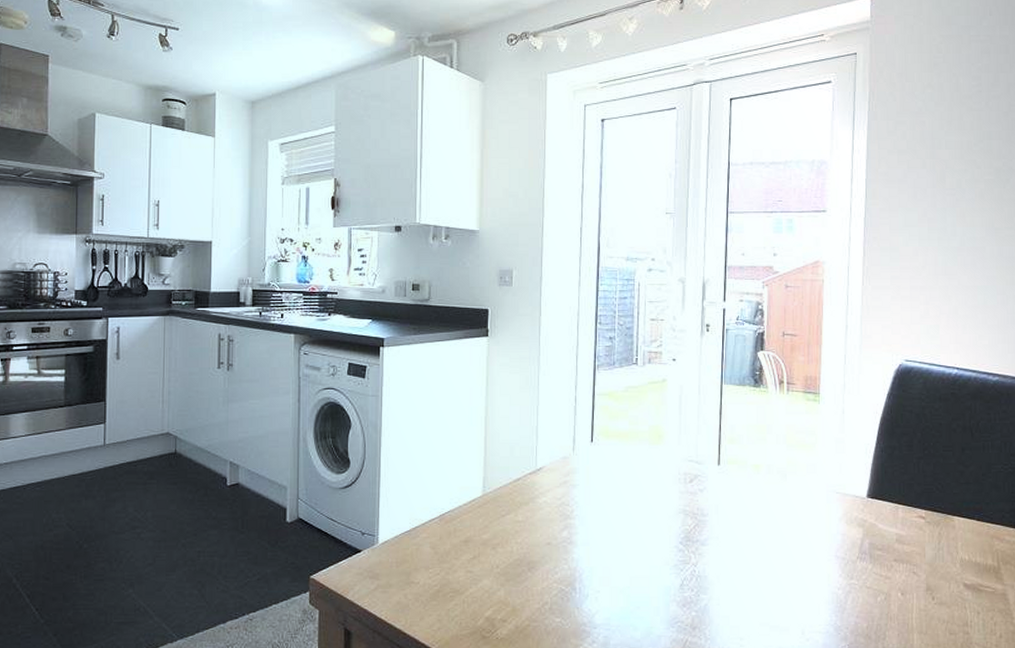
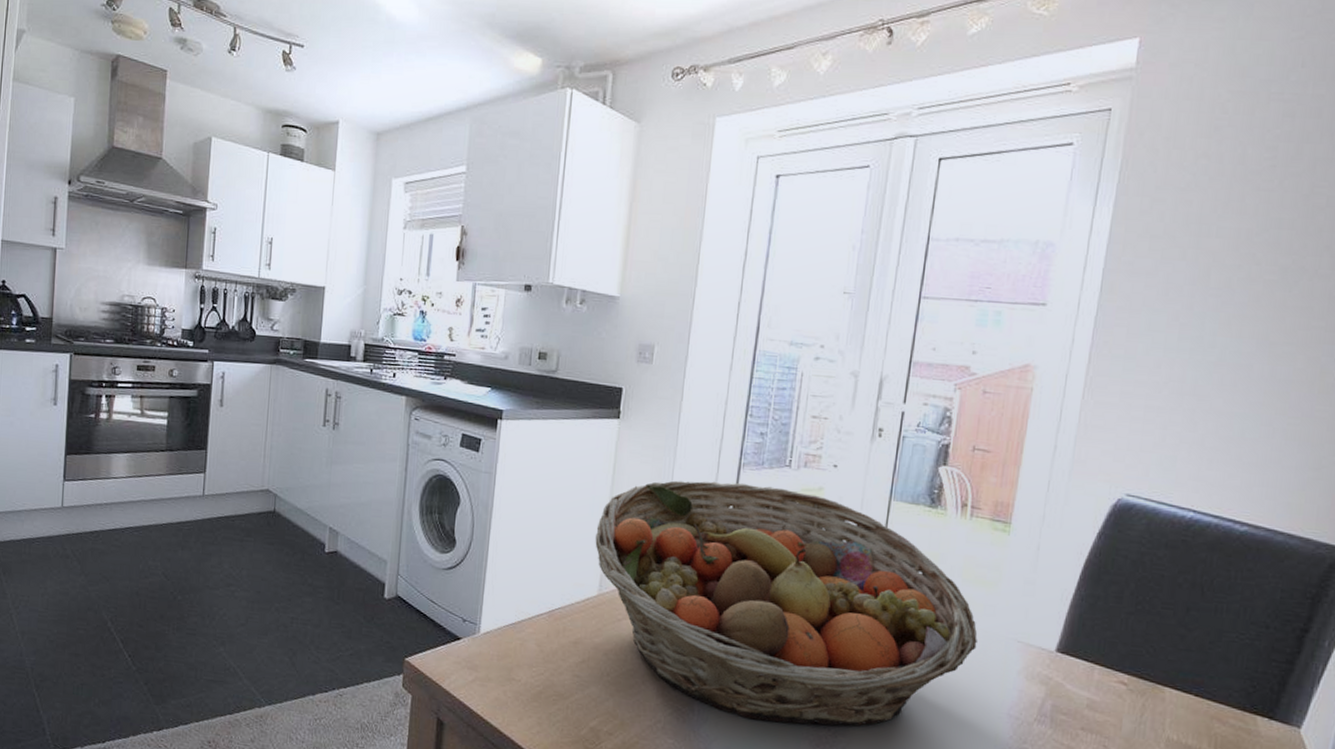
fruit basket: none [476,383,804,590] -> present [595,480,978,726]

